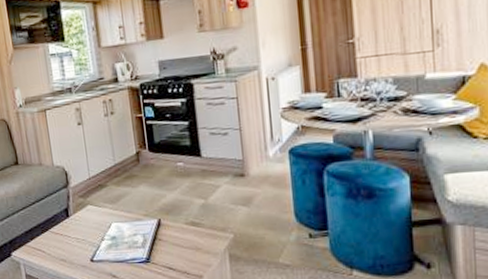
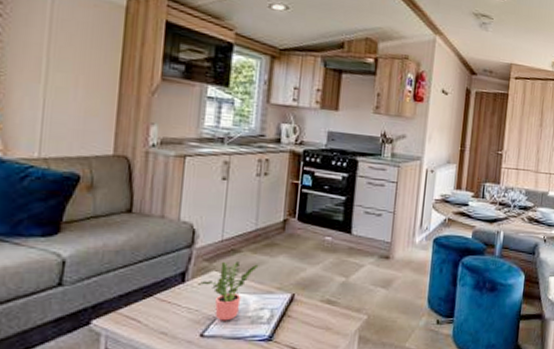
potted plant: none [79,195,125,248] -> present [198,261,259,321]

